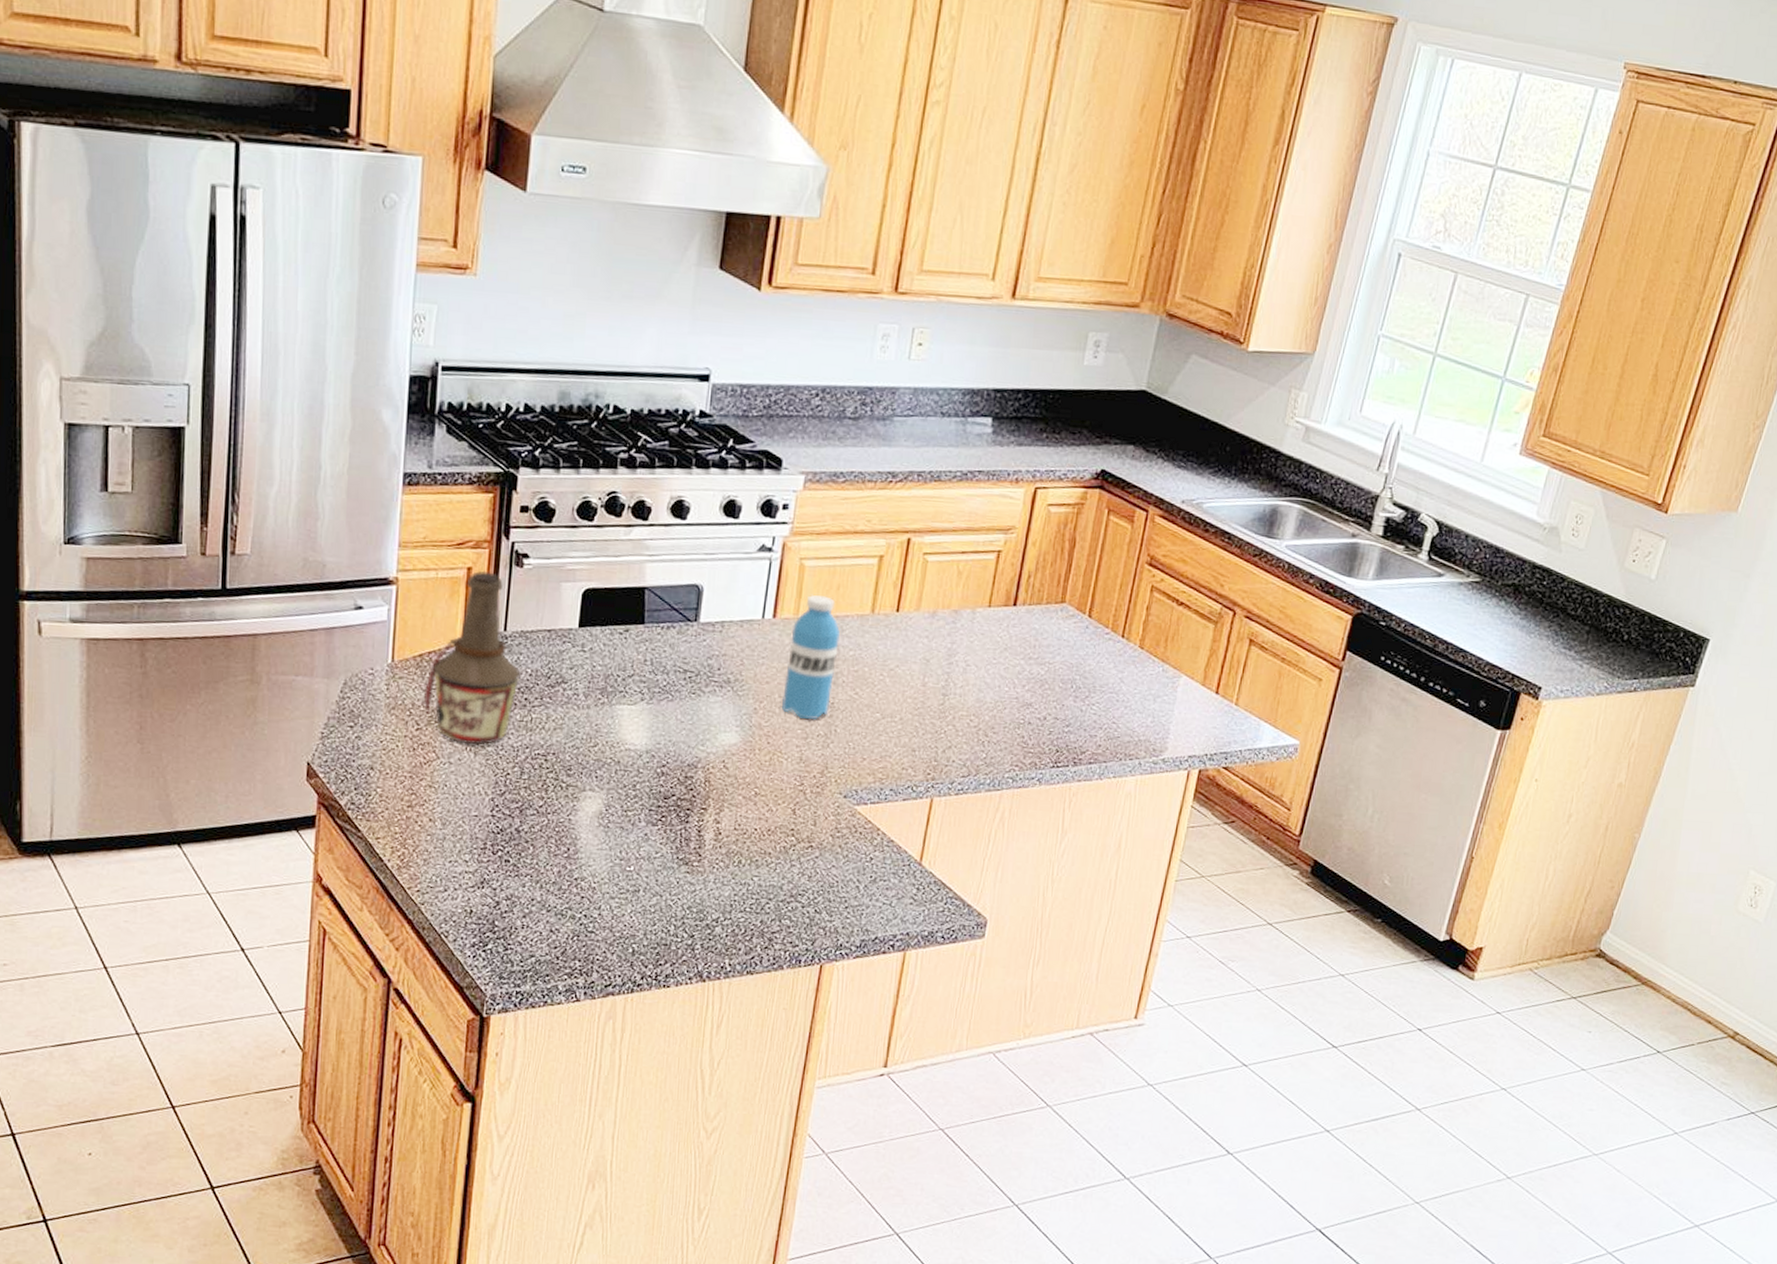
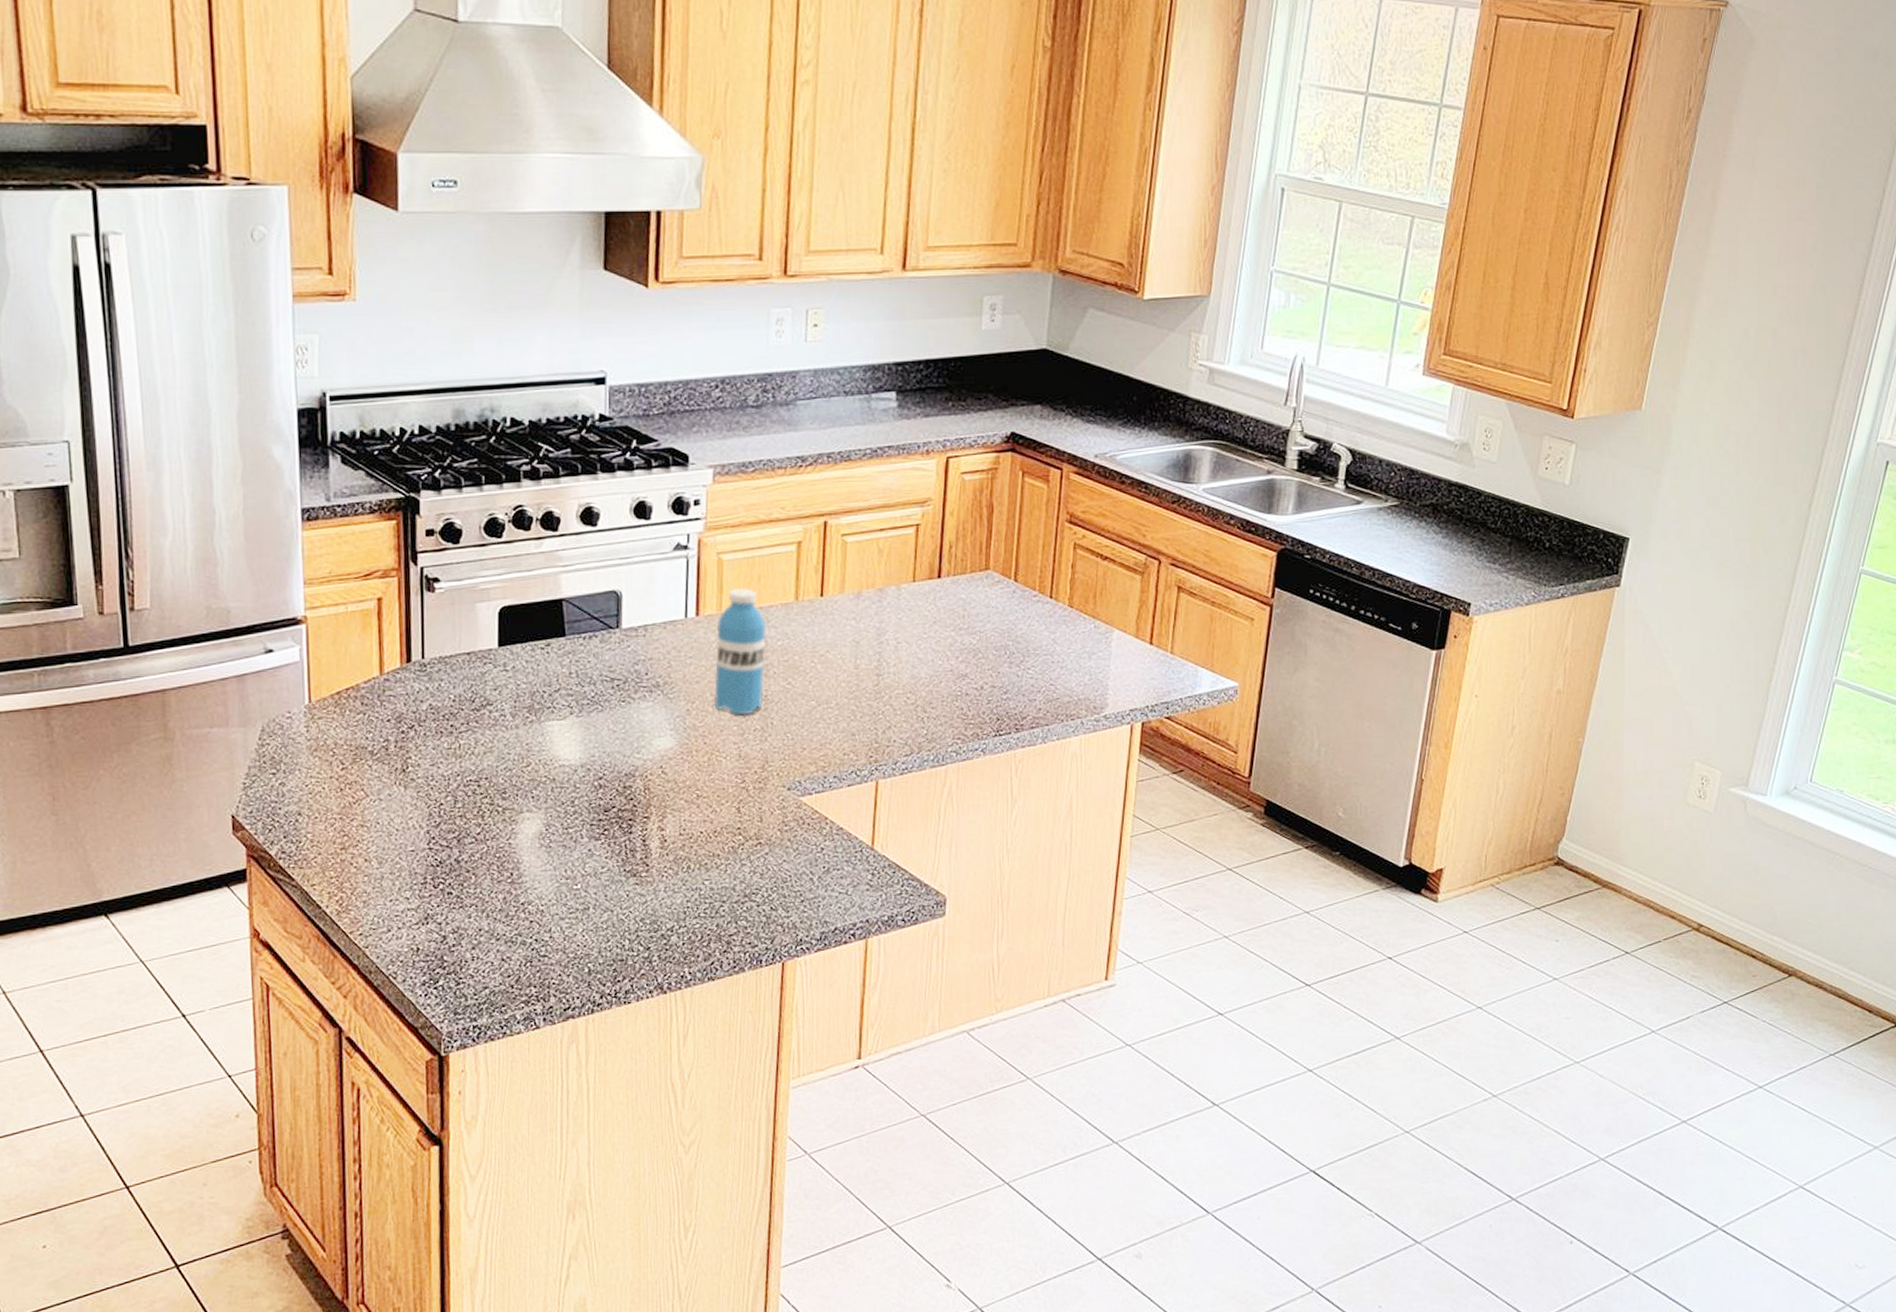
bottle: present [423,570,521,745] -> none [346,599,444,779]

